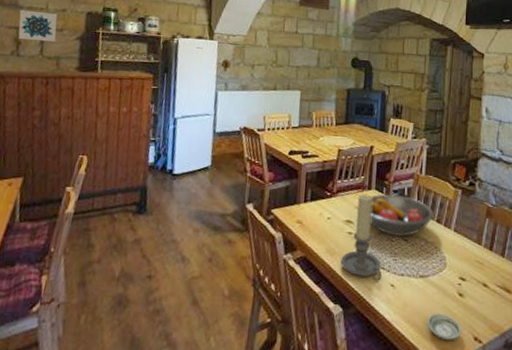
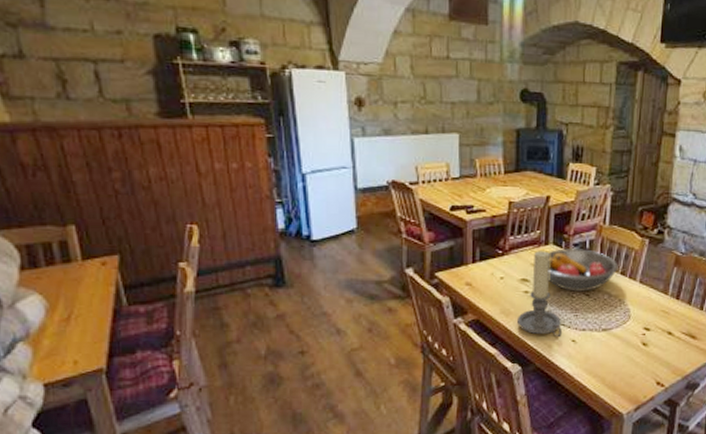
wall art: present [18,9,58,42] -> none [53,32,117,78]
saucer: present [427,313,461,340] -> none [610,363,644,387]

